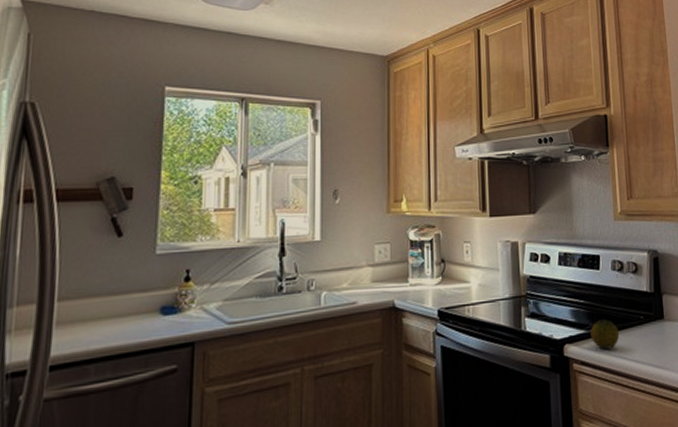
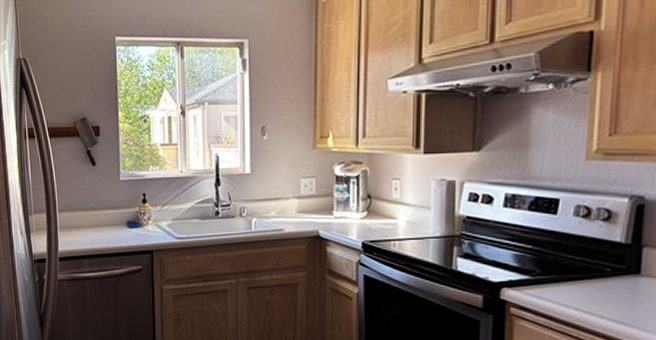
fruit: present [590,319,620,350] -> none [536,267,575,298]

